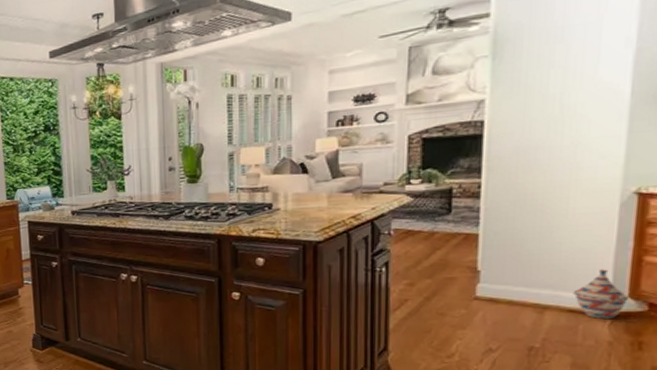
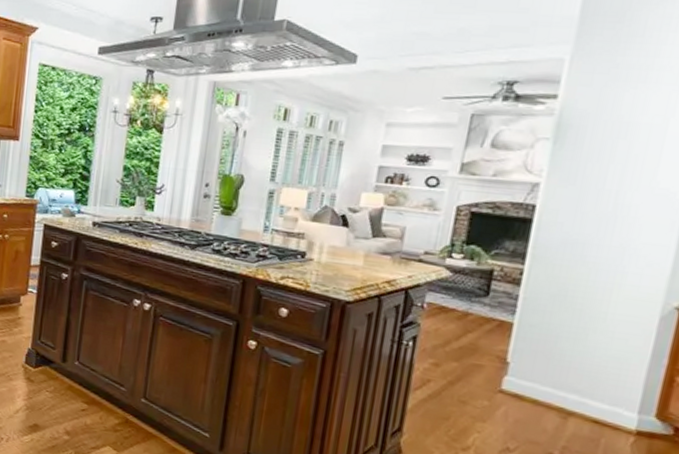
woven basket: present [573,269,628,319] -> none [600,383,655,437]

